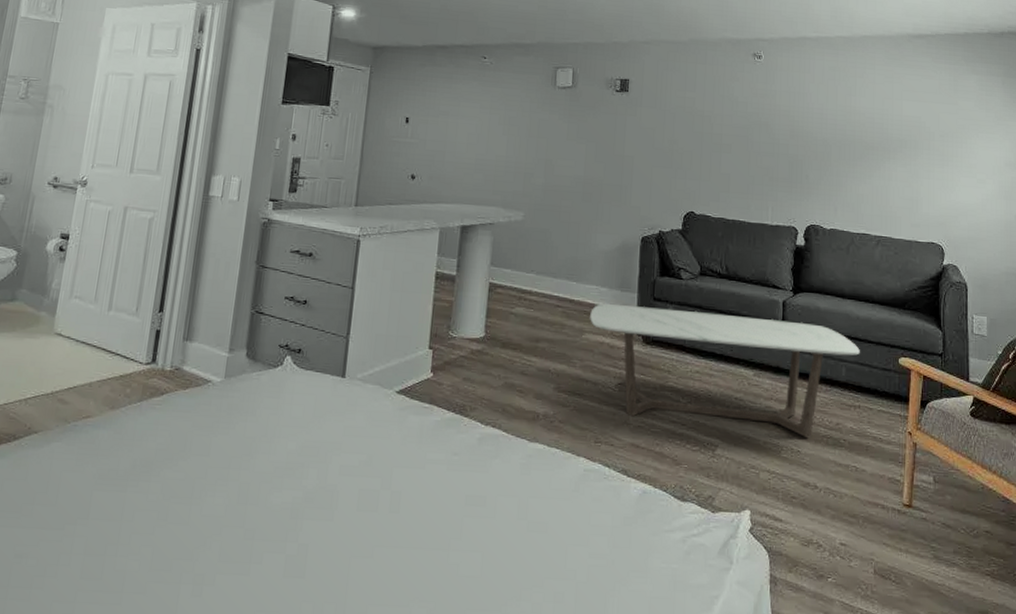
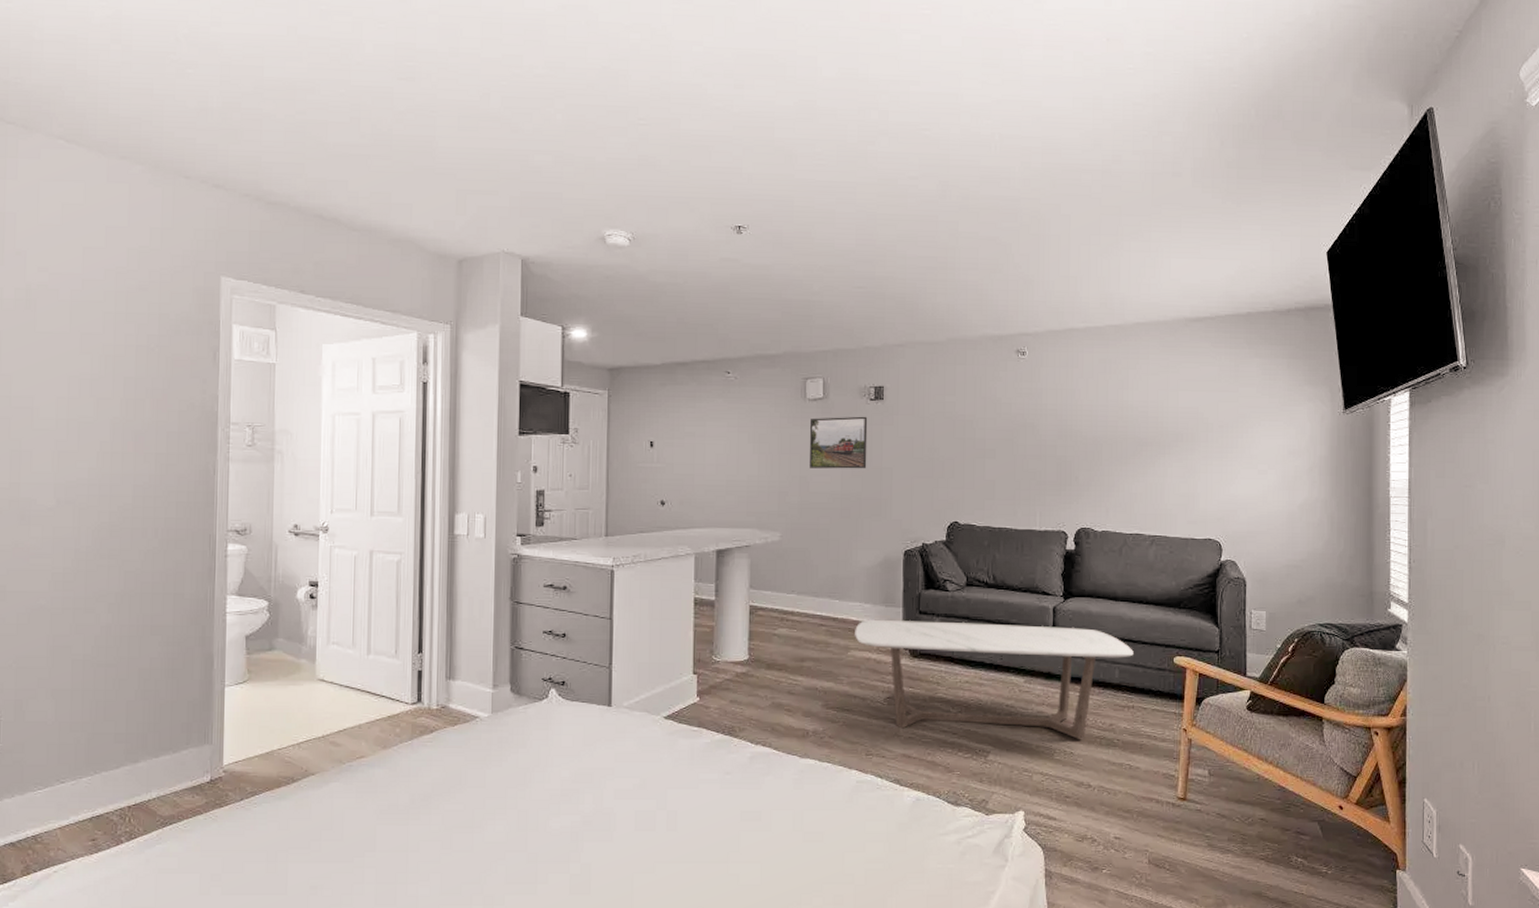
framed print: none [556,105,613,156] -> present [810,416,868,469]

